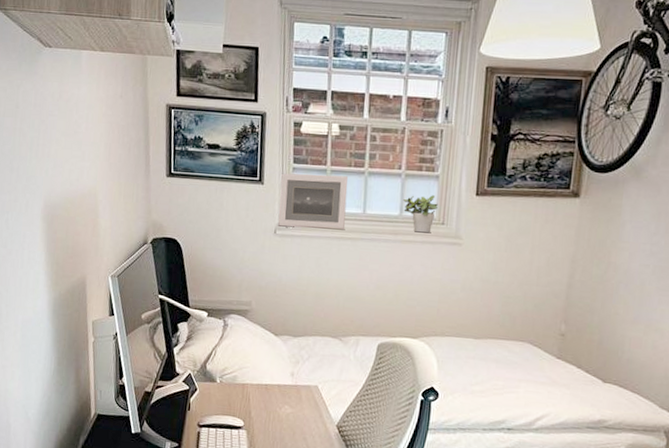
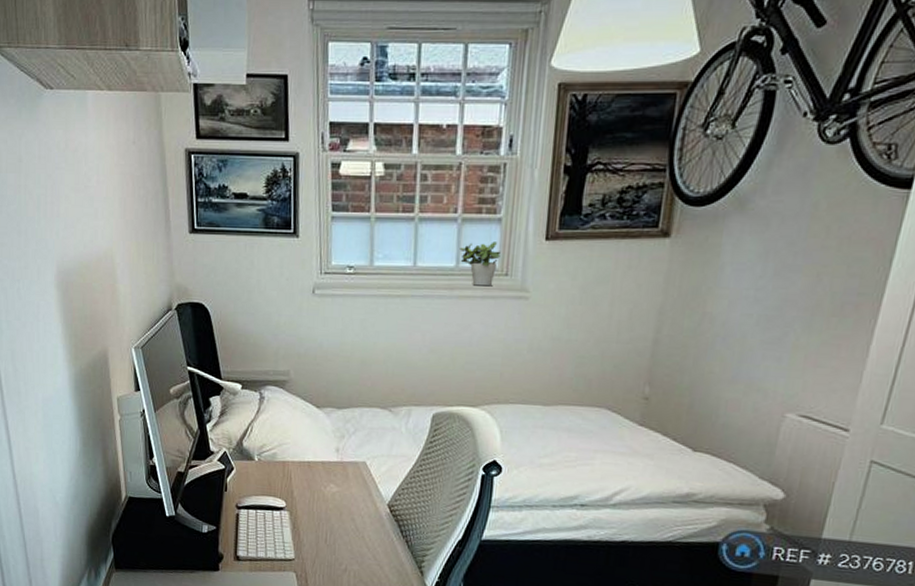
picture frame: present [278,173,348,230] -> none [316,223,396,287]

